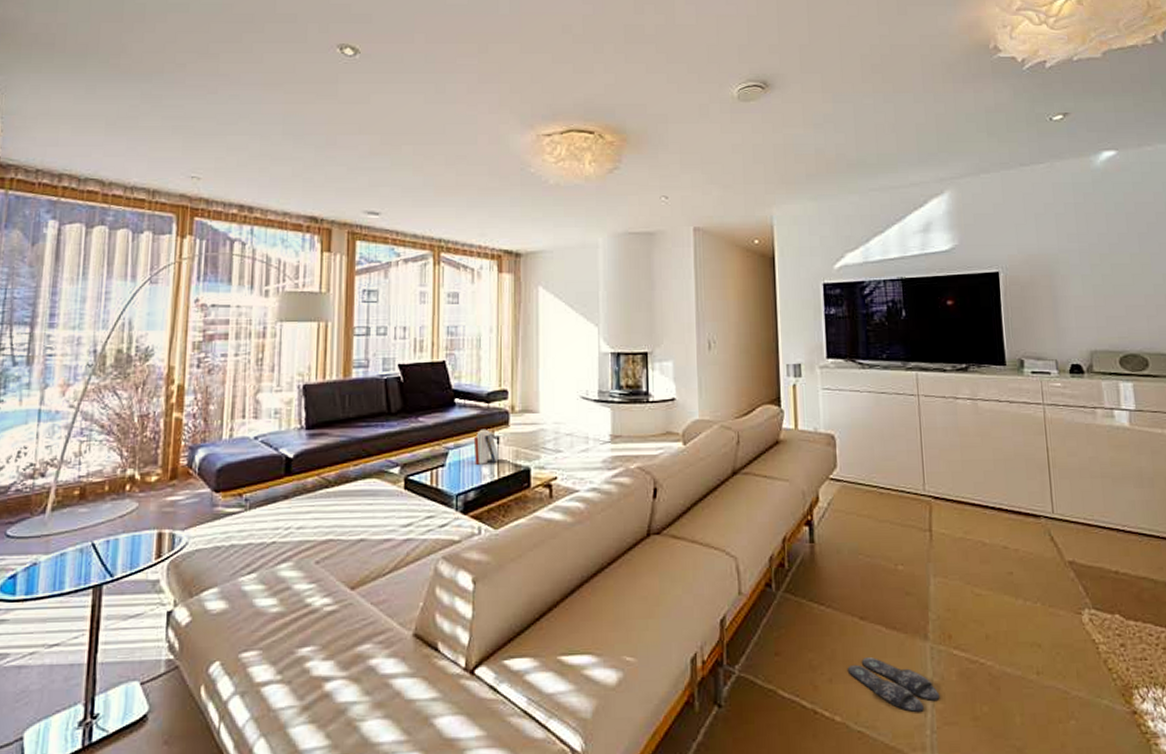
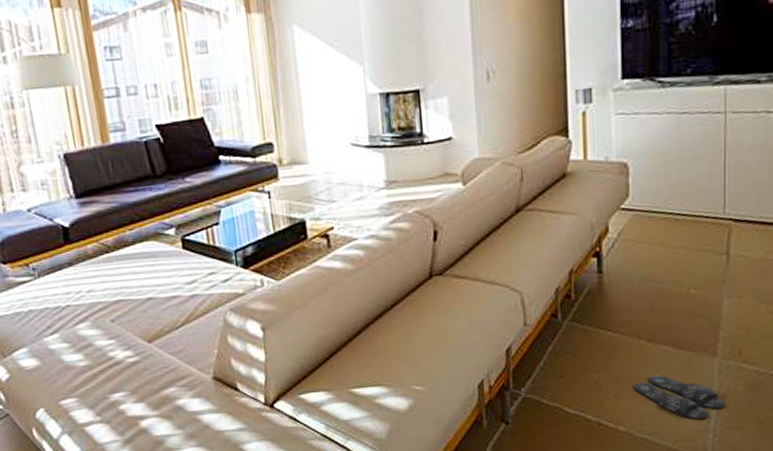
books: present [473,429,500,465] -> none [244,184,274,221]

